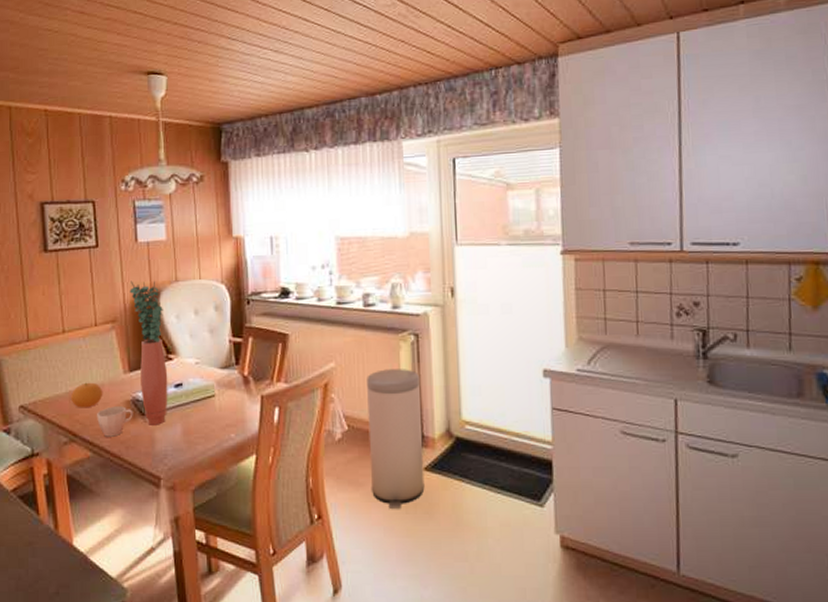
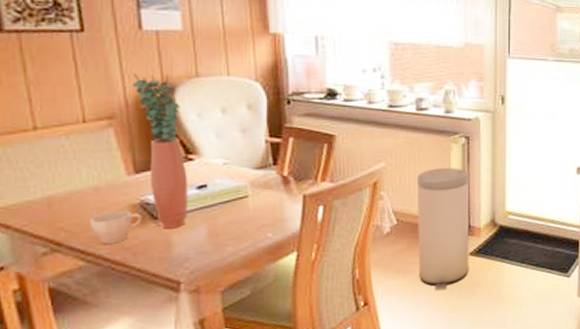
fruit: present [70,382,103,408] -> none [49,185,99,215]

